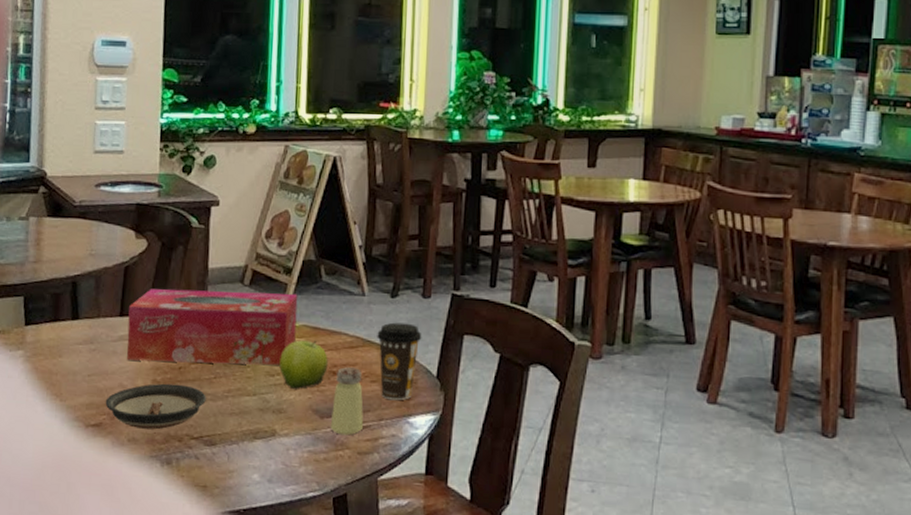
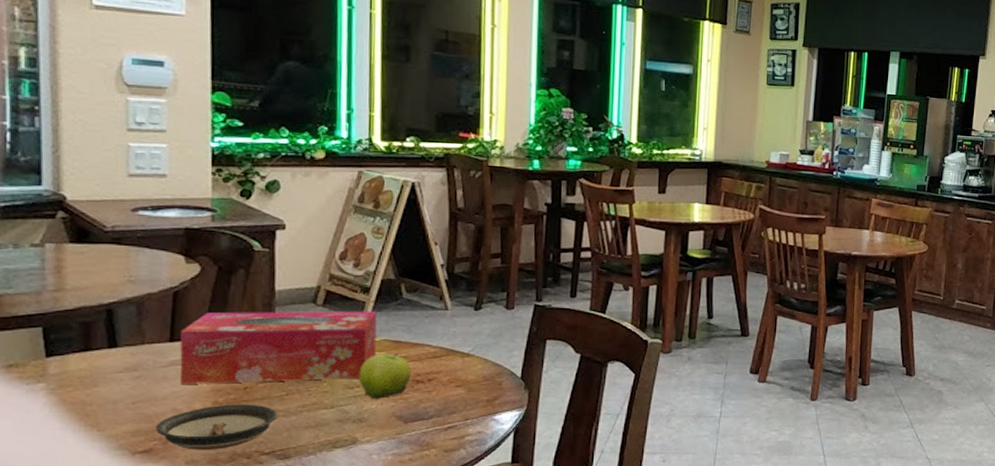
saltshaker: present [330,367,364,436] -> none [414,375,450,437]
coffee cup: present [377,322,422,401] -> none [461,332,506,402]

